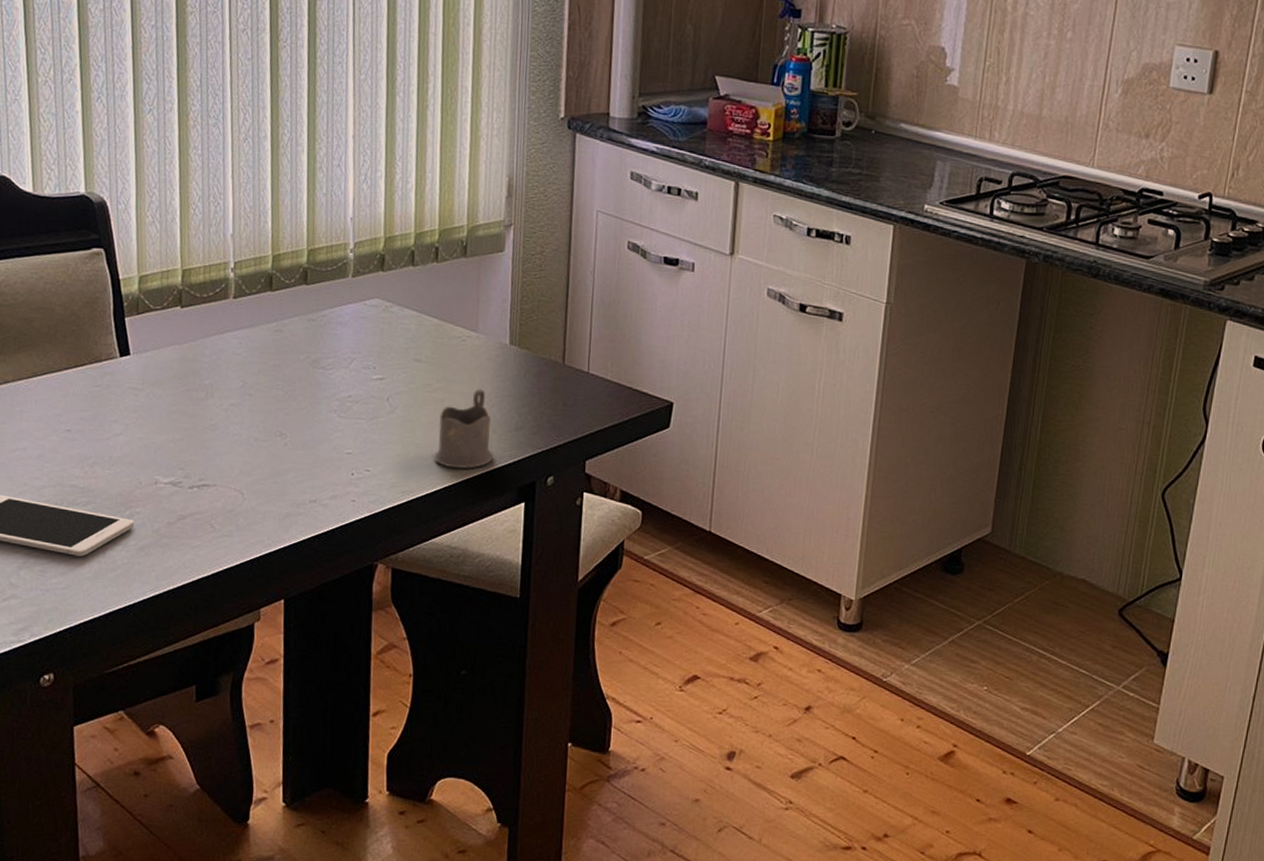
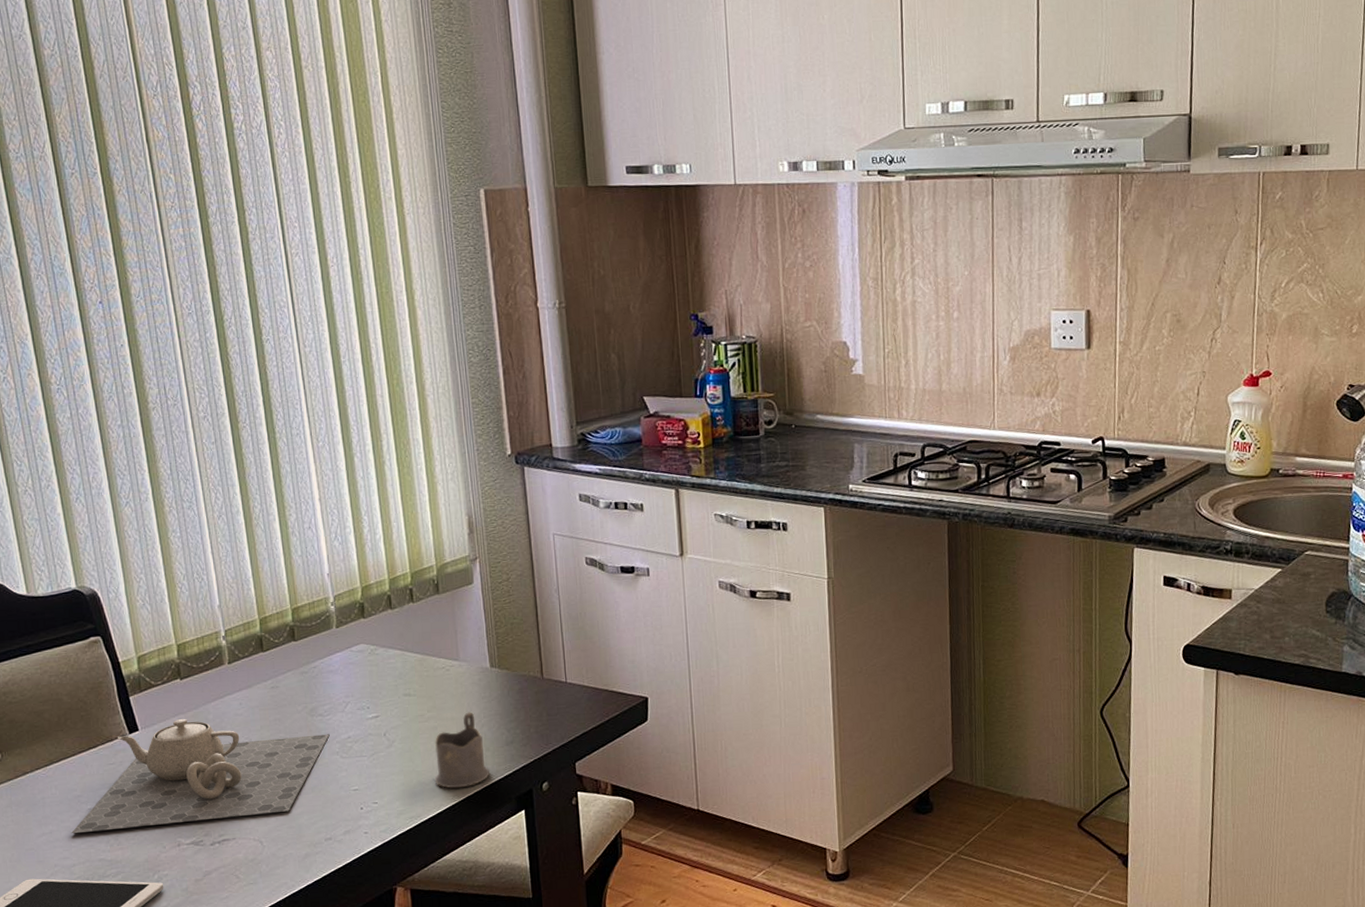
teapot: none [45,349,330,465] -> present [71,718,330,834]

